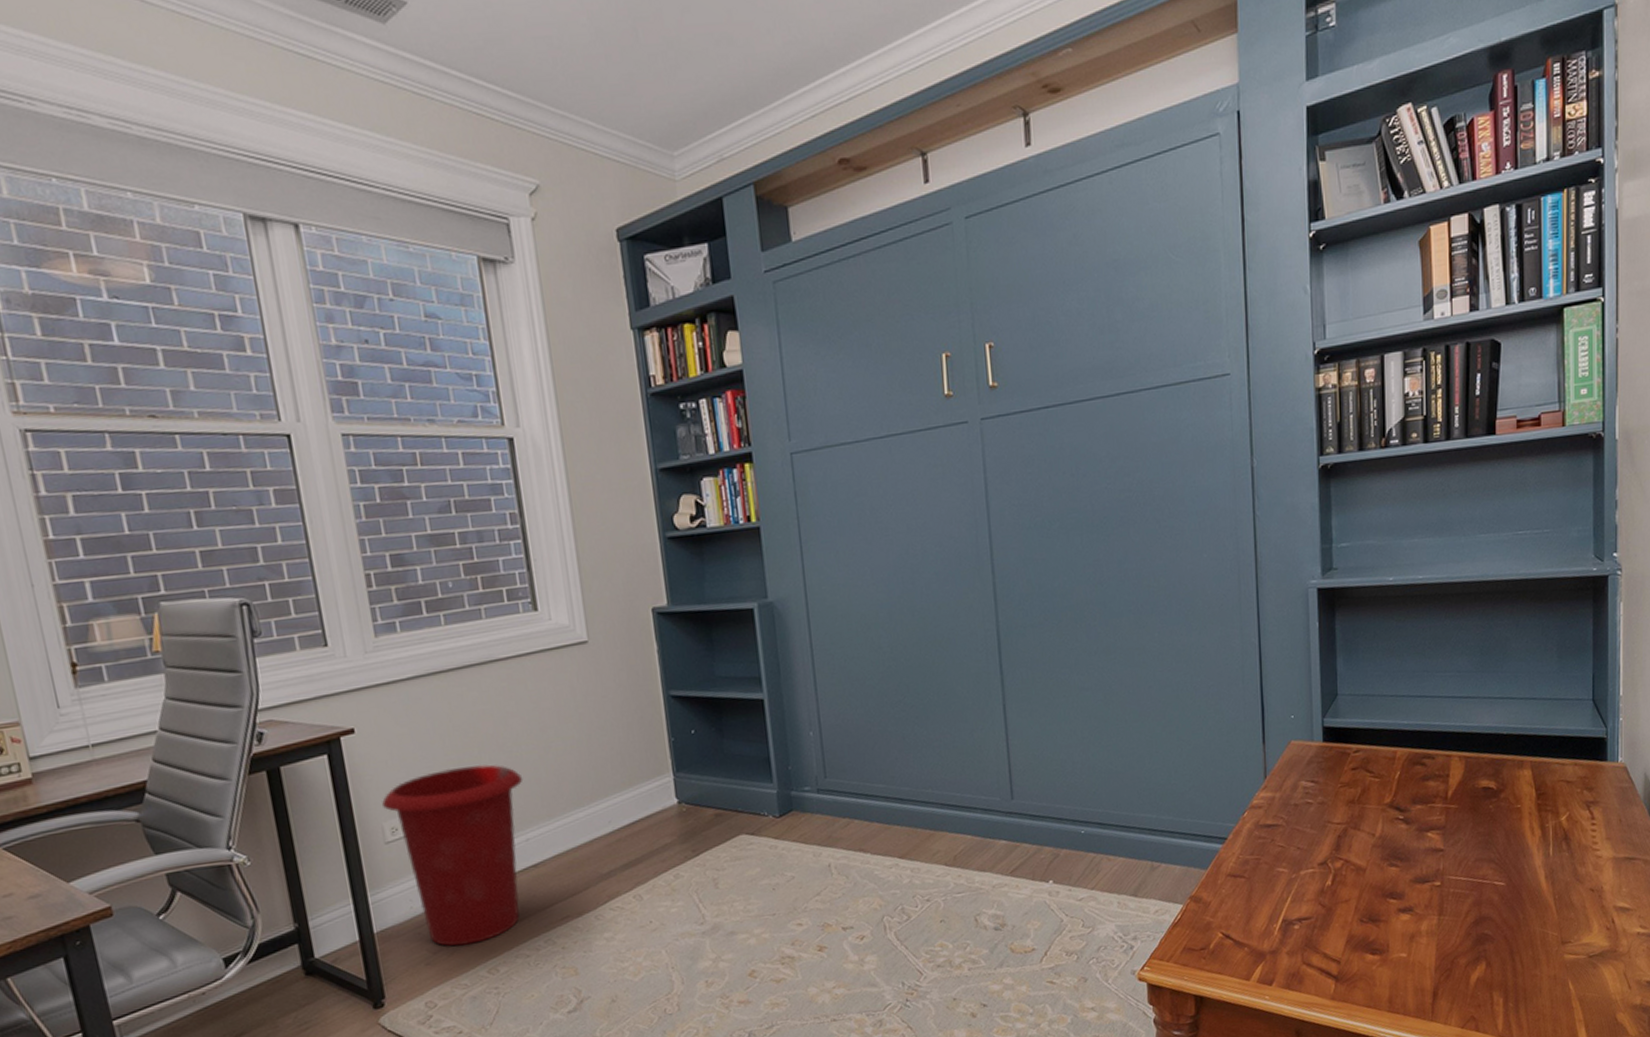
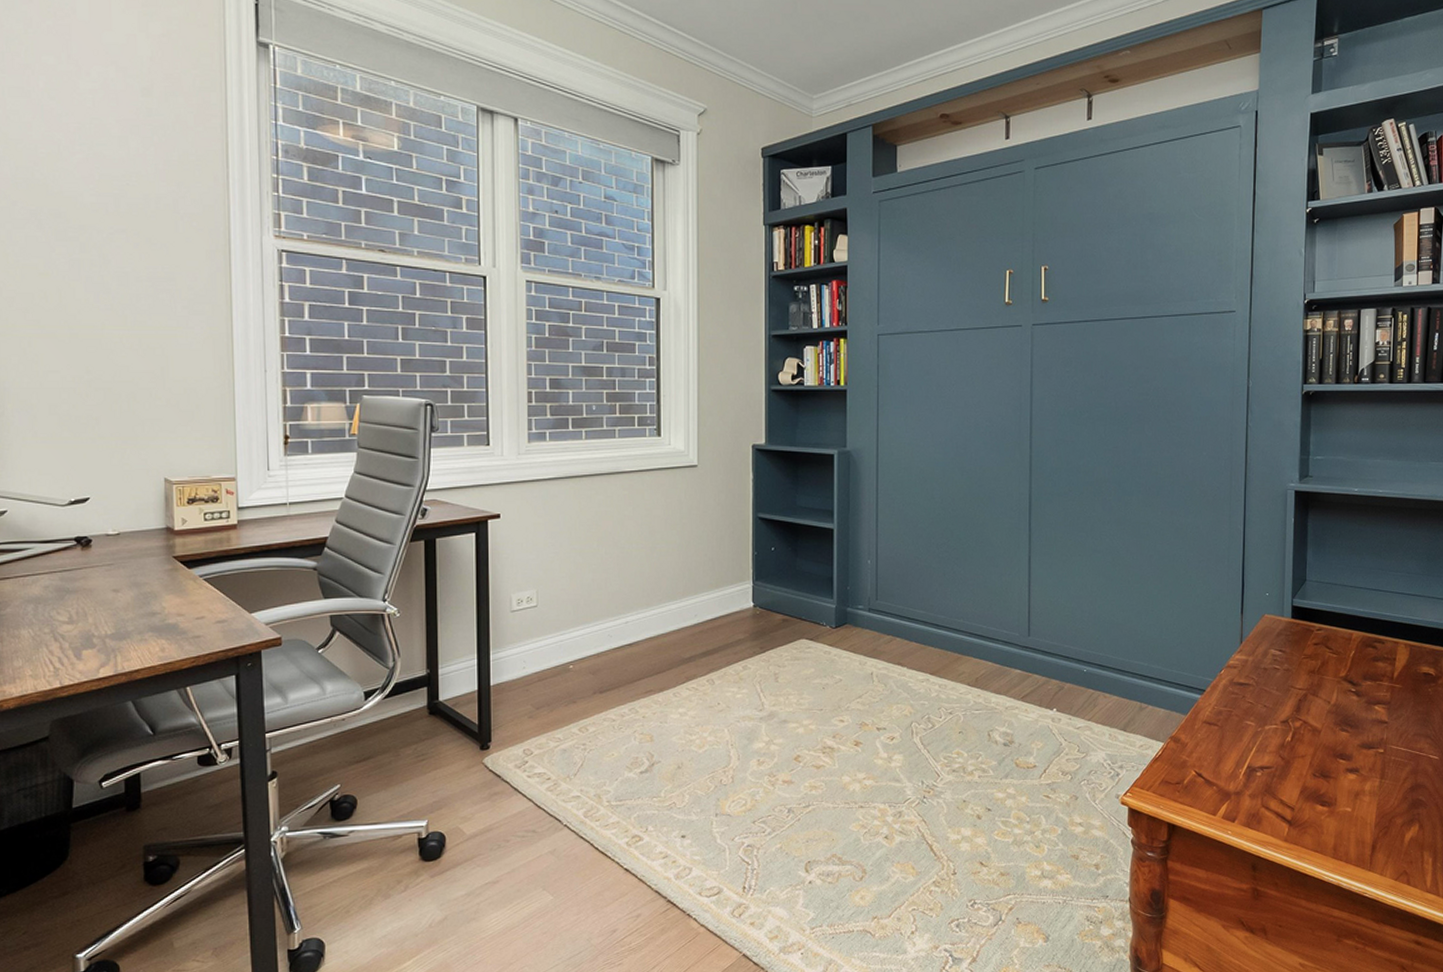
waste bin: present [382,764,523,947] -> none [514,556,630,705]

